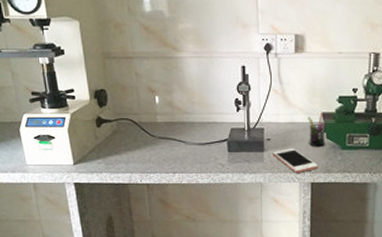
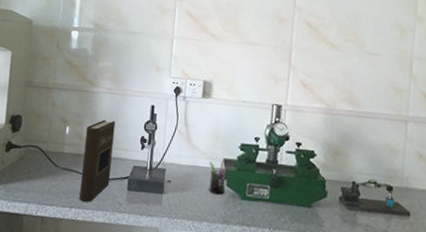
book: none [176,85,209,166] -> present [79,119,116,202]
cell phone: present [272,148,319,173] -> none [171,193,217,221]

